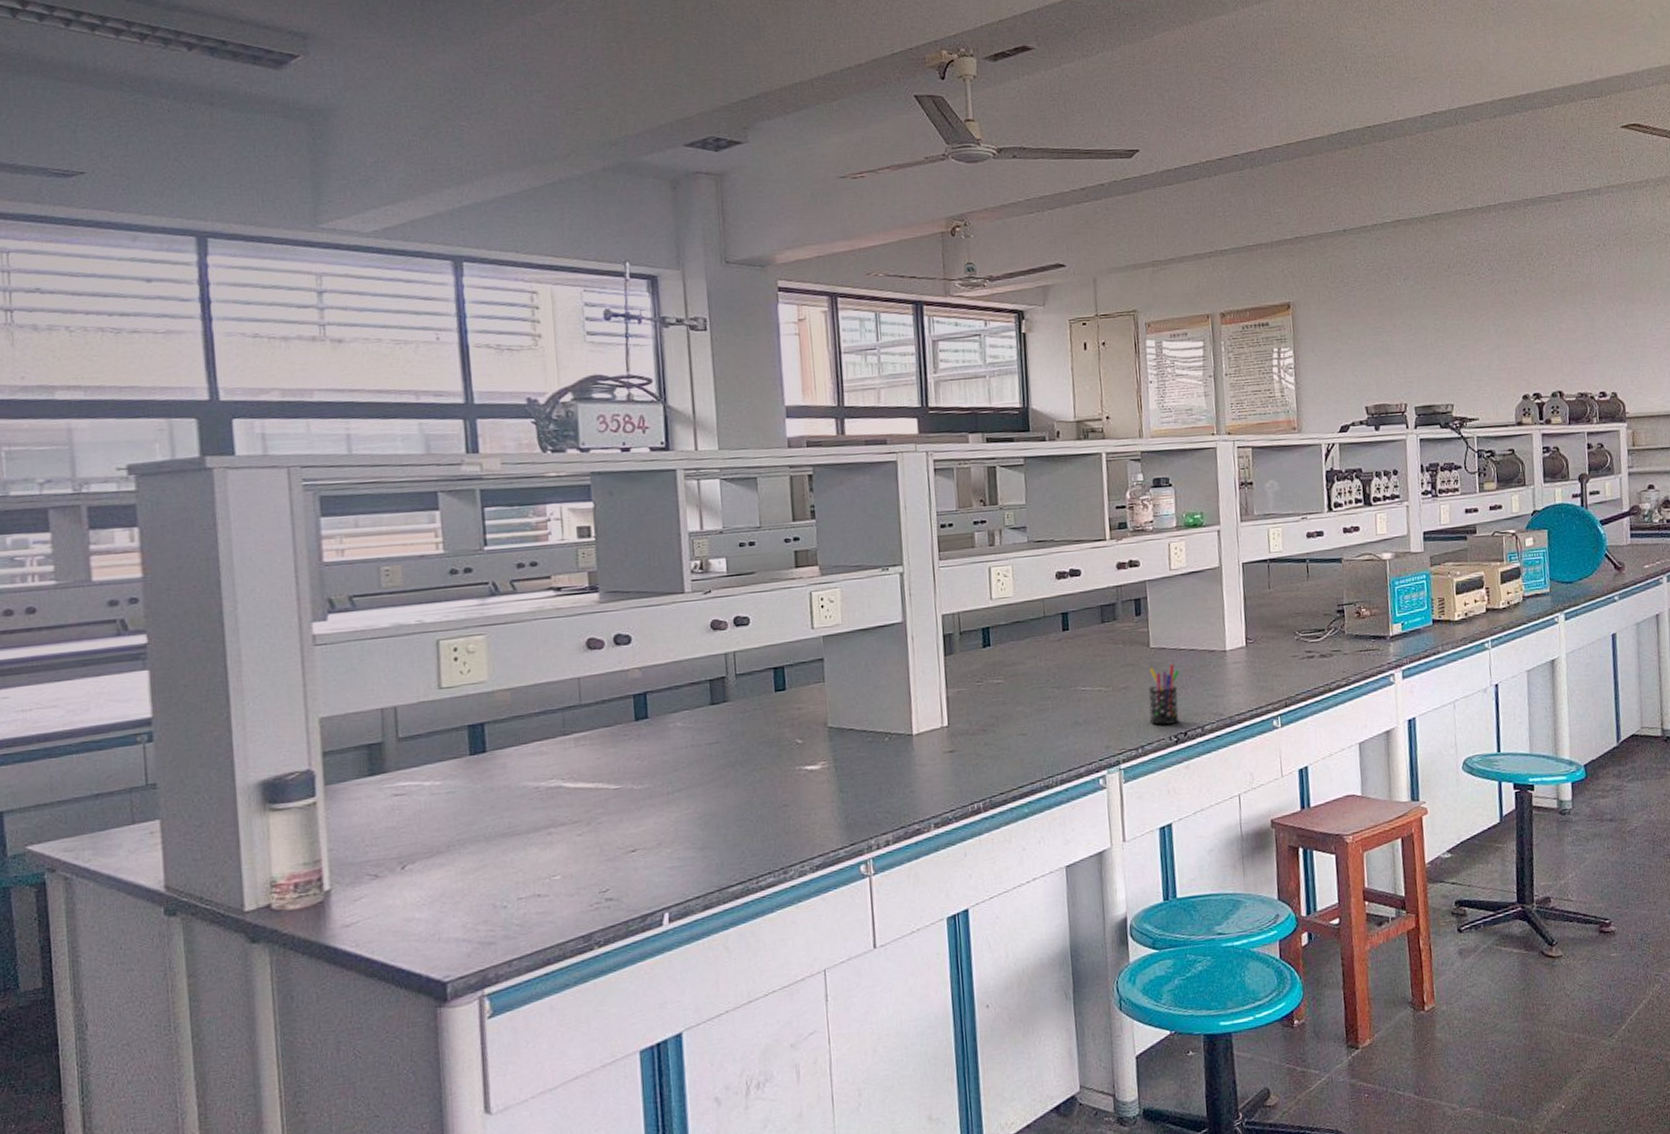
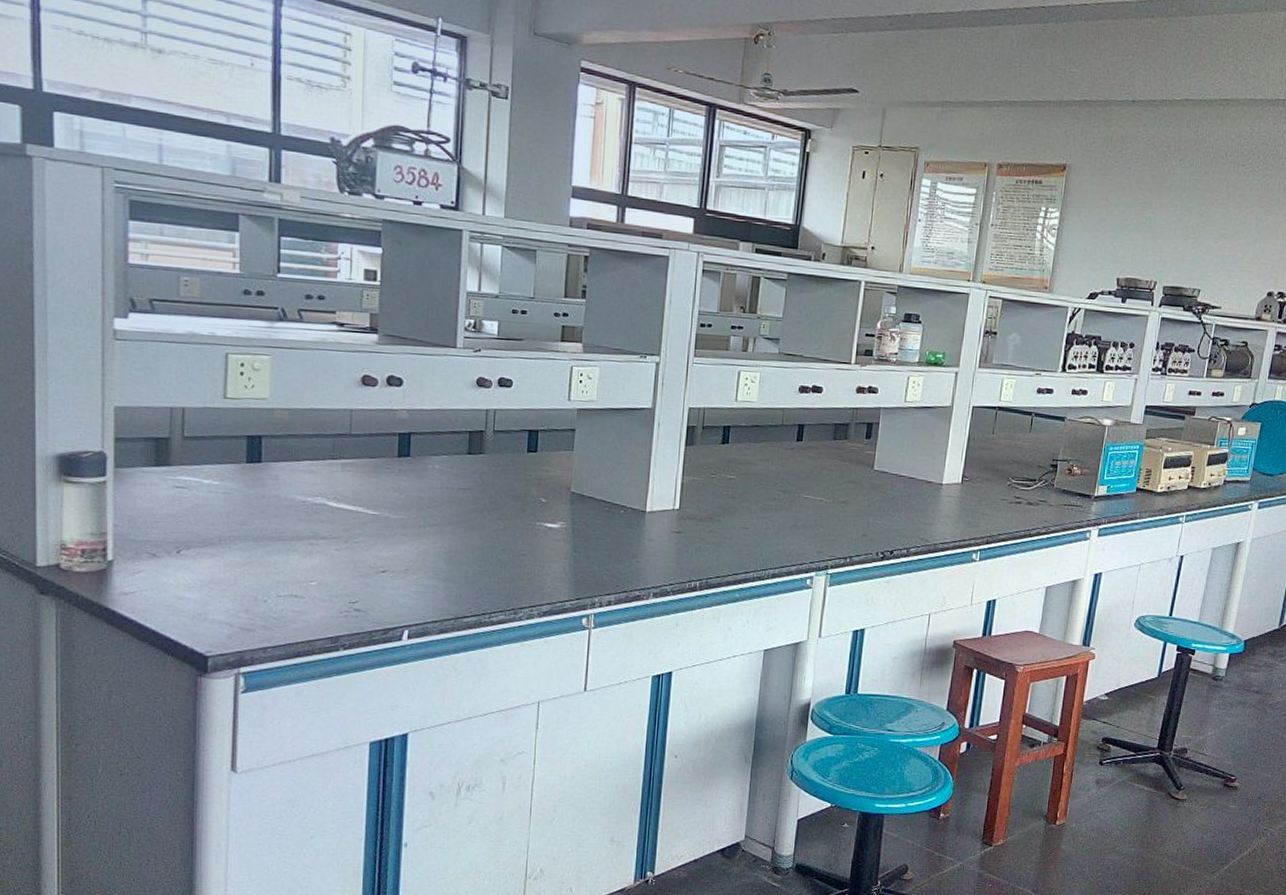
pen holder: present [1148,664,1180,725] -> none [861,487,896,542]

